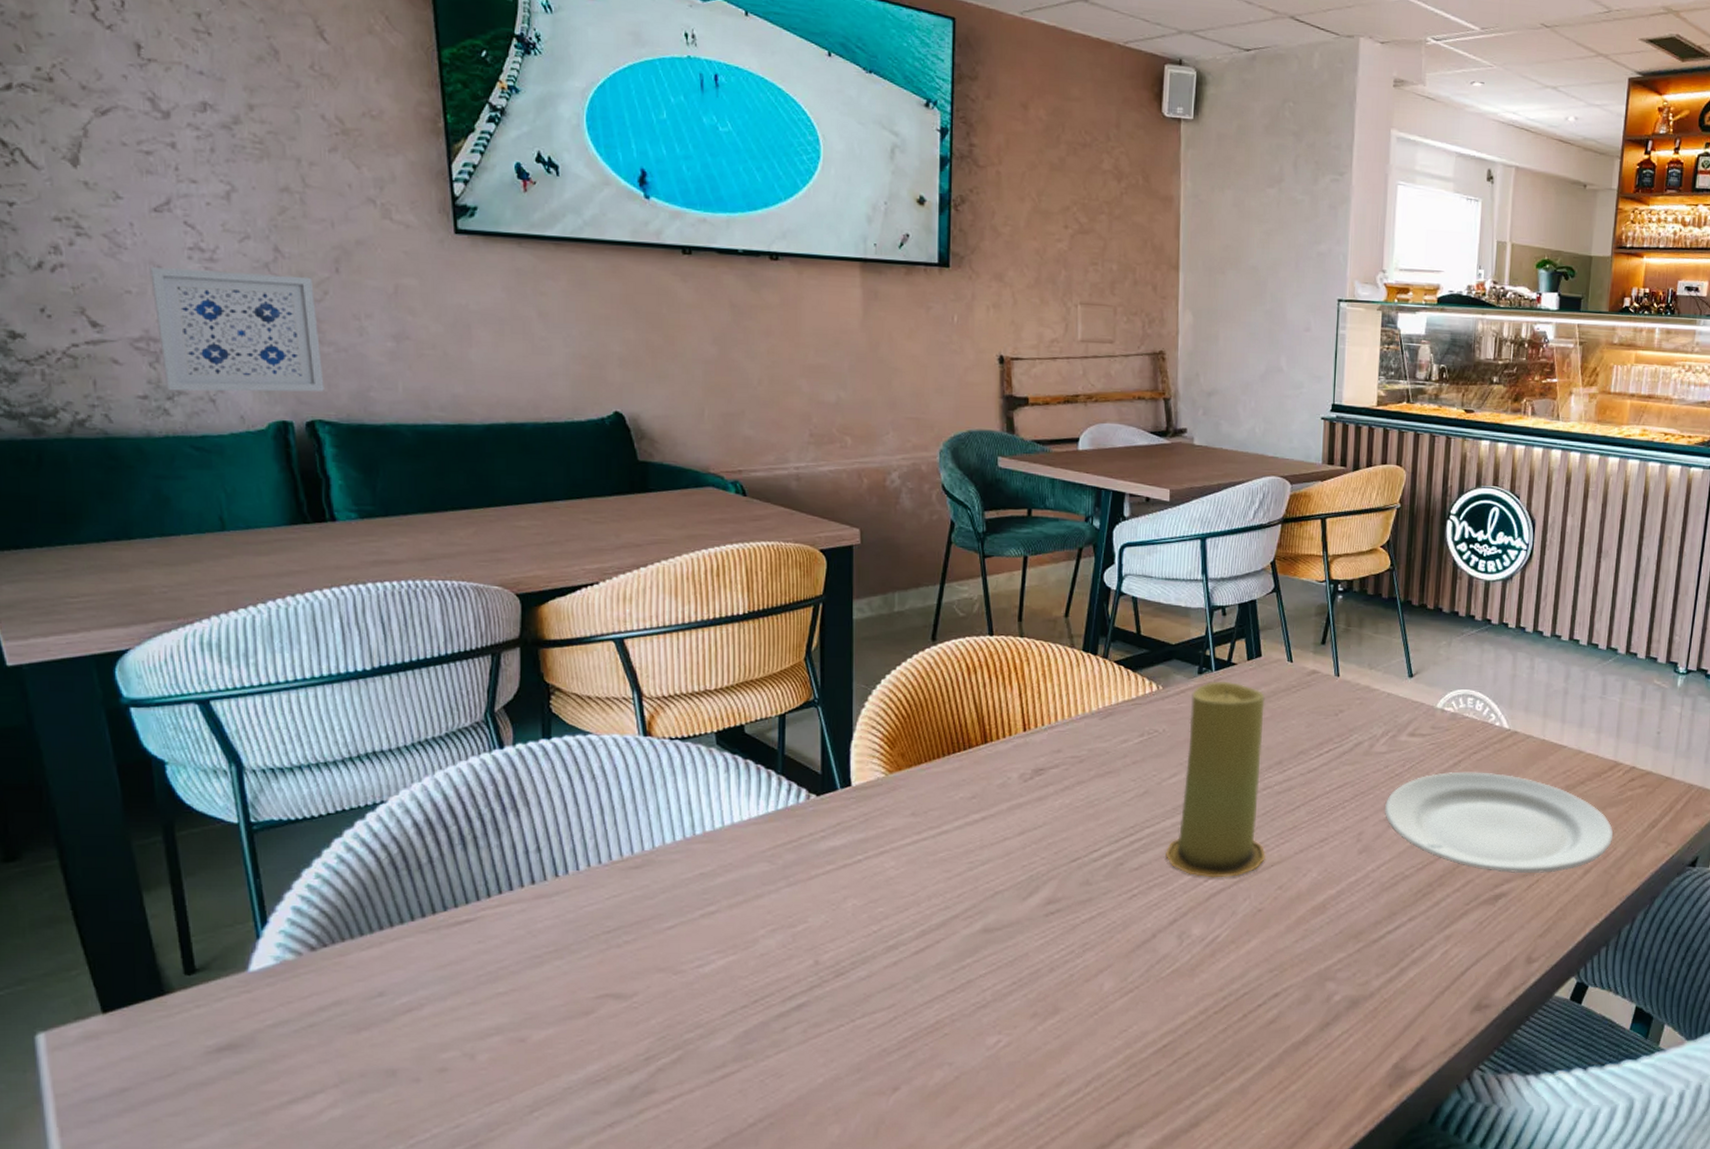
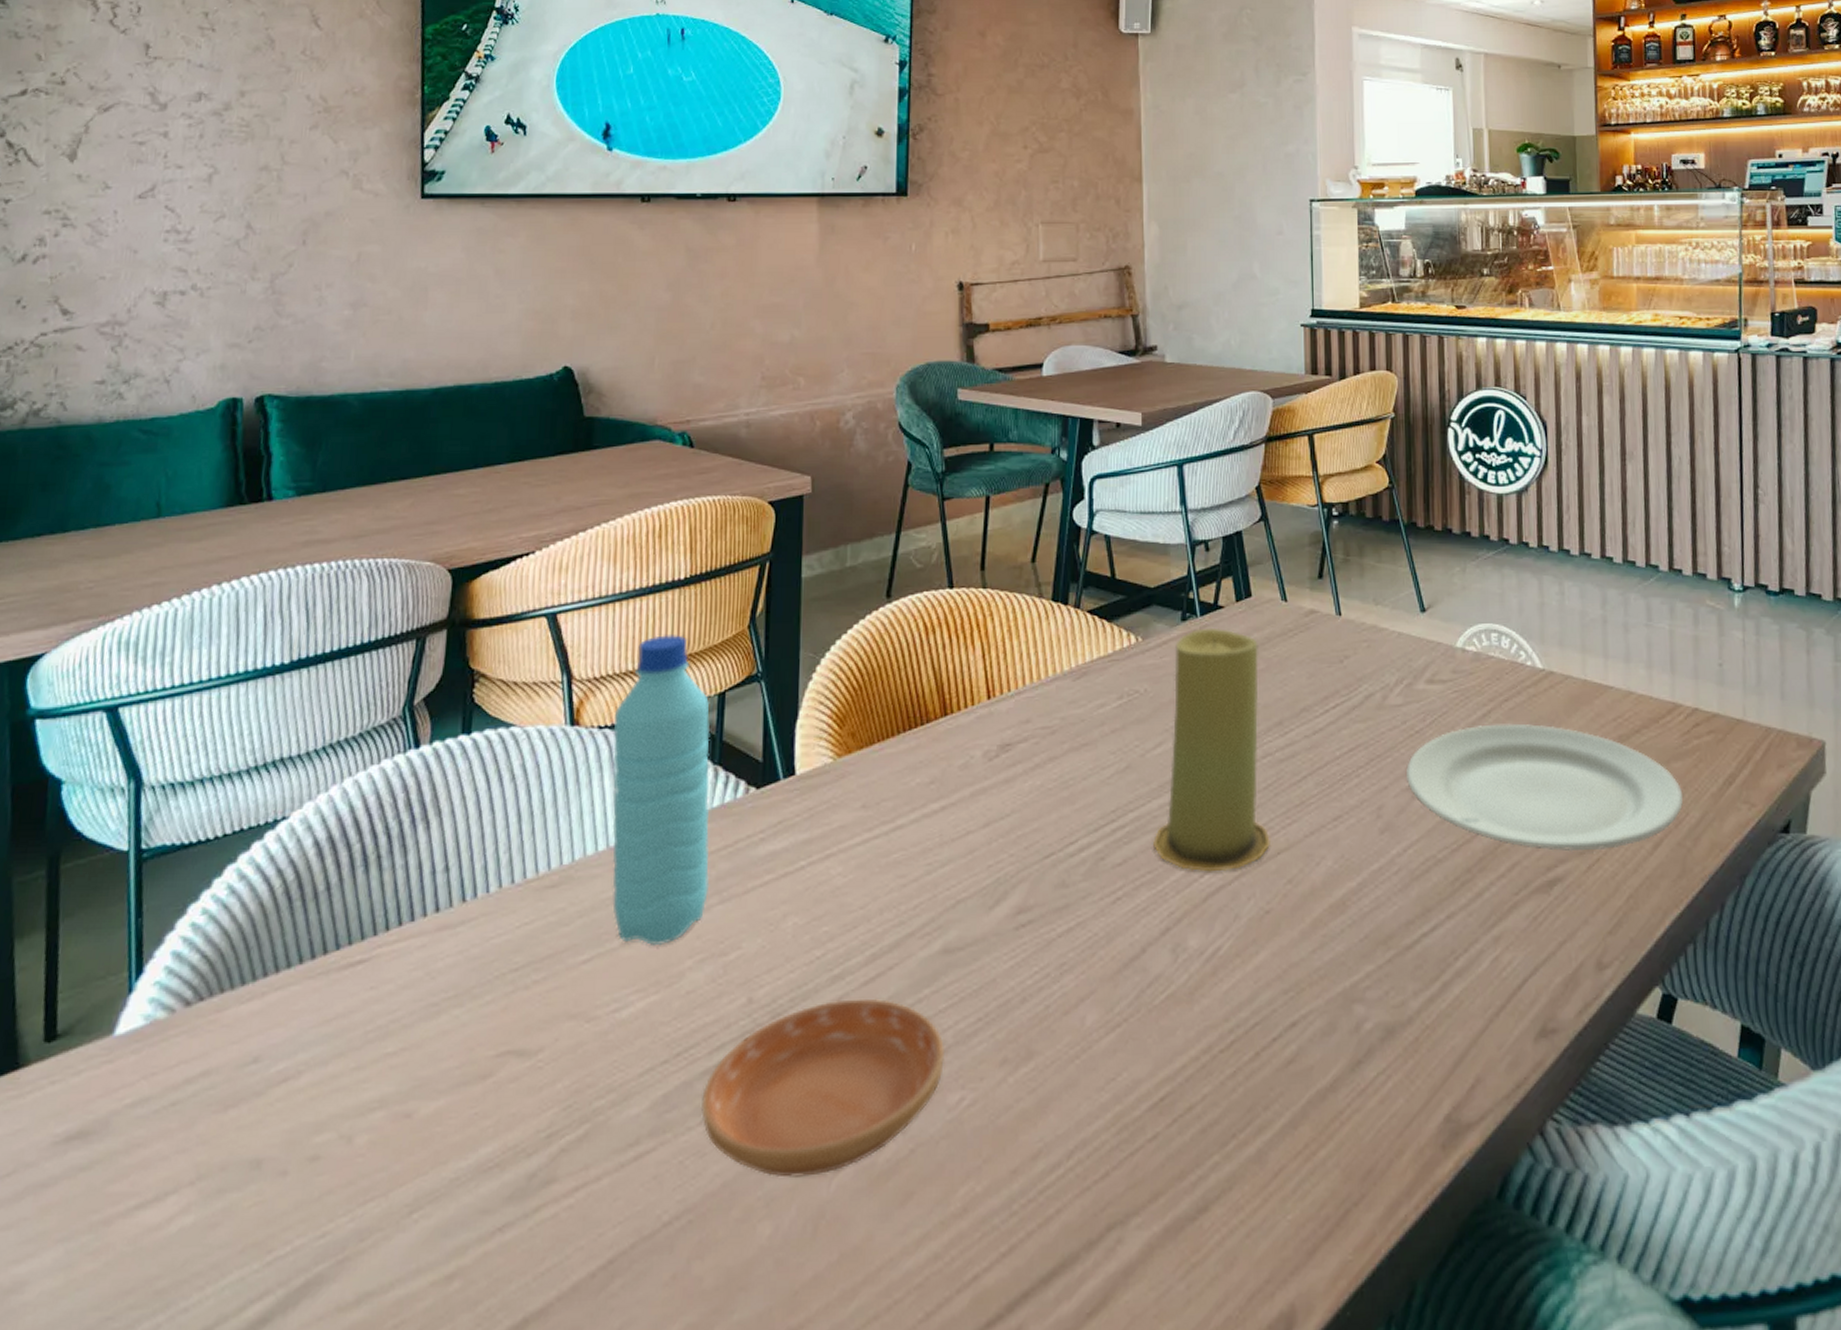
wall art: present [150,267,324,392] -> none [124,251,280,374]
water bottle: none [683,662,778,917] -> present [612,635,711,945]
saucer: none [776,964,985,1094] -> present [700,998,946,1178]

